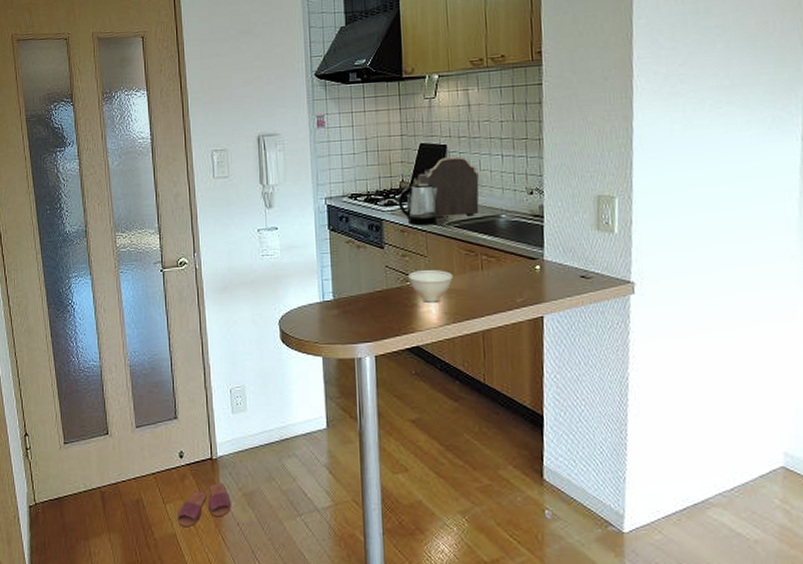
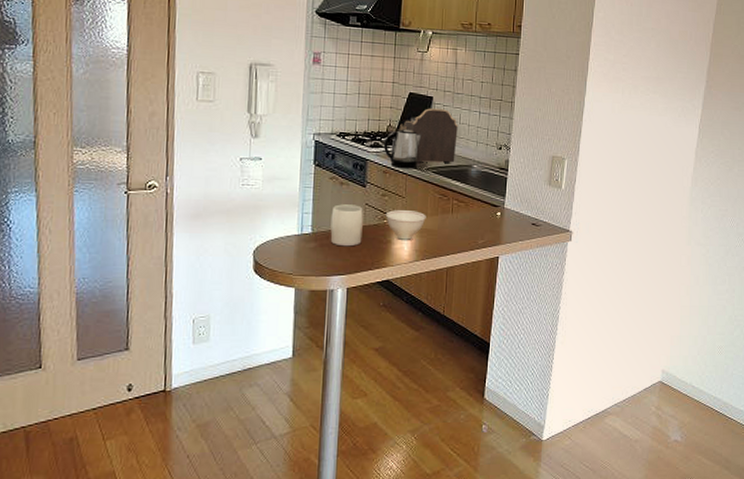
slippers: present [178,483,231,528] -> none [119,415,183,464]
mug: none [351,268,386,313] -> present [330,204,364,247]

